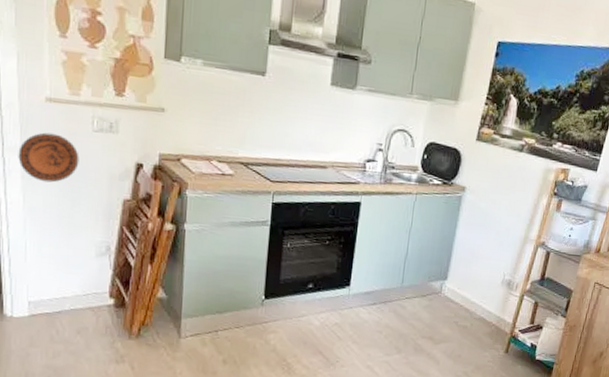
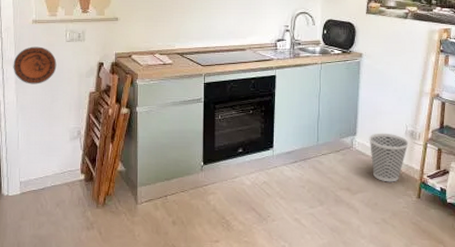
wastebasket: none [460,279,504,334] -> present [369,133,409,182]

